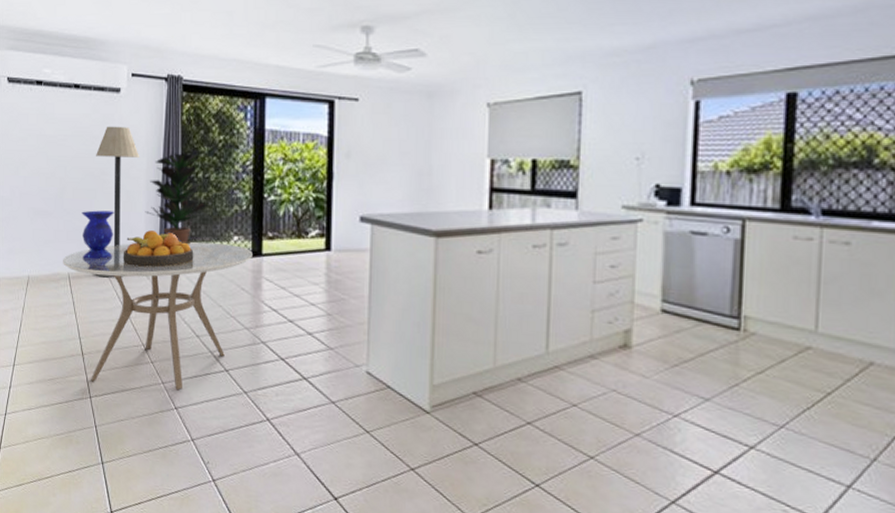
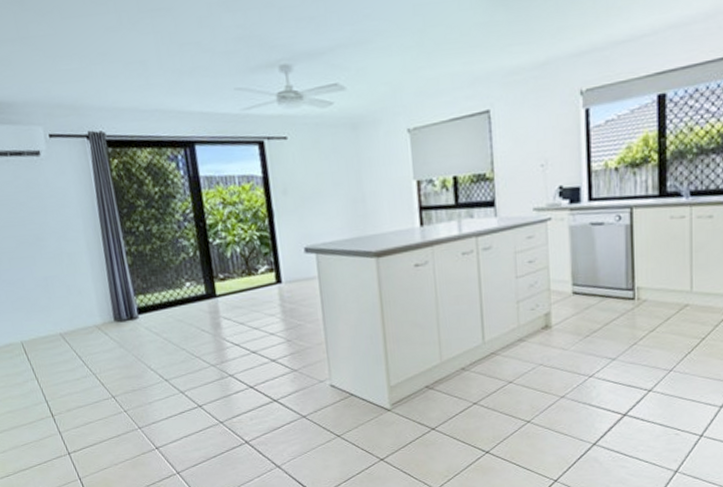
dining table: present [63,241,253,390] -> none [12,290,207,440]
vase: present [82,210,115,261] -> none [23,275,65,327]
floor lamp: present [95,126,139,278] -> none [26,189,74,341]
fruit bowl: present [123,230,194,268] -> none [75,288,150,325]
potted plant: present [145,153,208,245] -> none [90,208,154,297]

